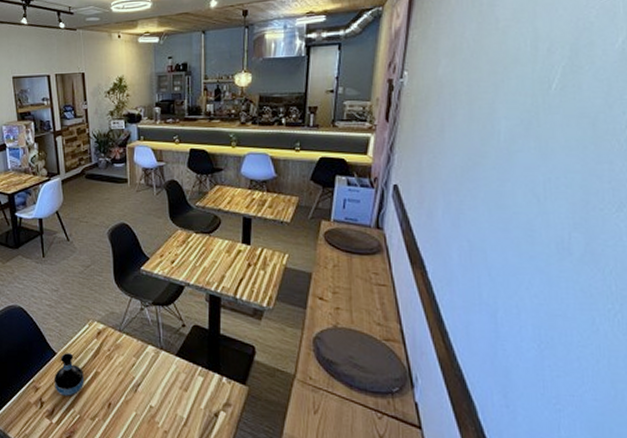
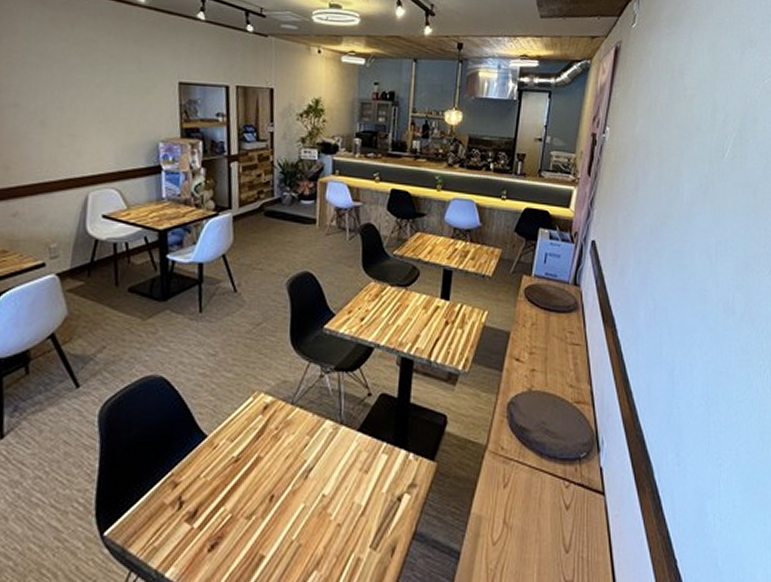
tequila bottle: present [53,353,84,397] -> none [200,435,241,493]

